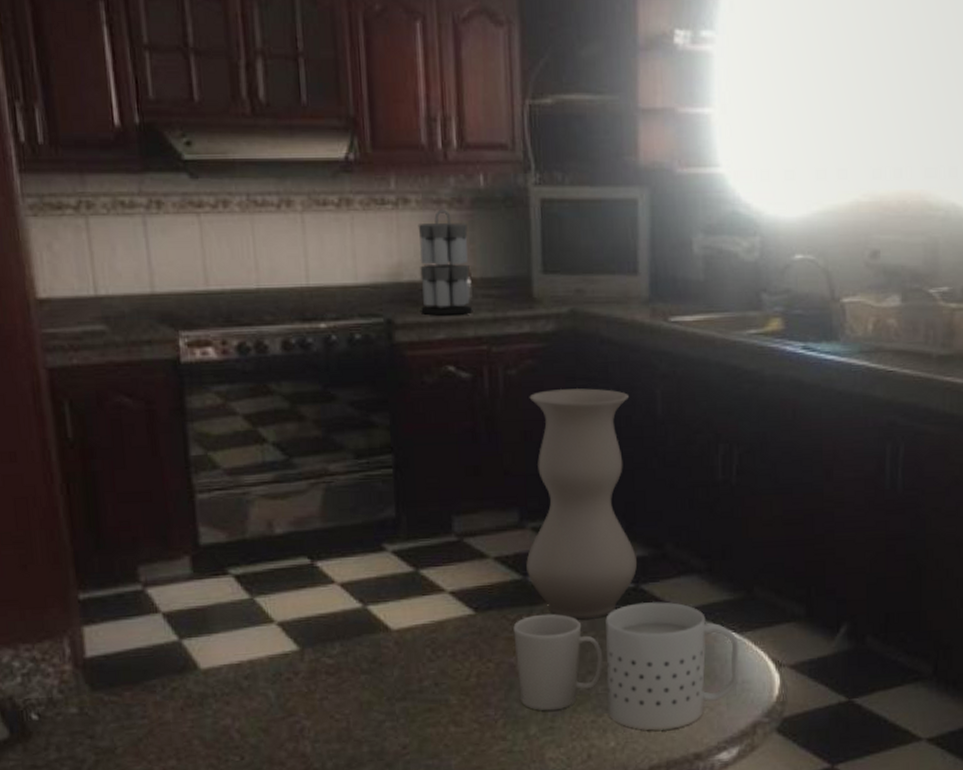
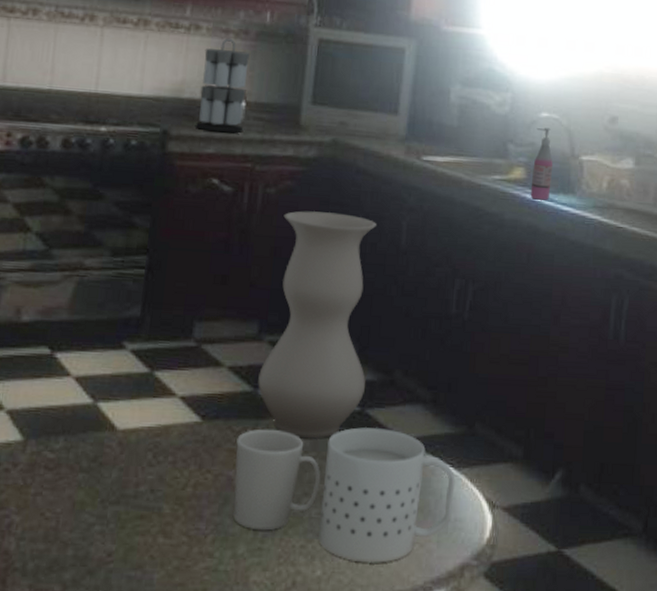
soap dispenser: none [790,271,813,351] -> present [530,127,554,201]

